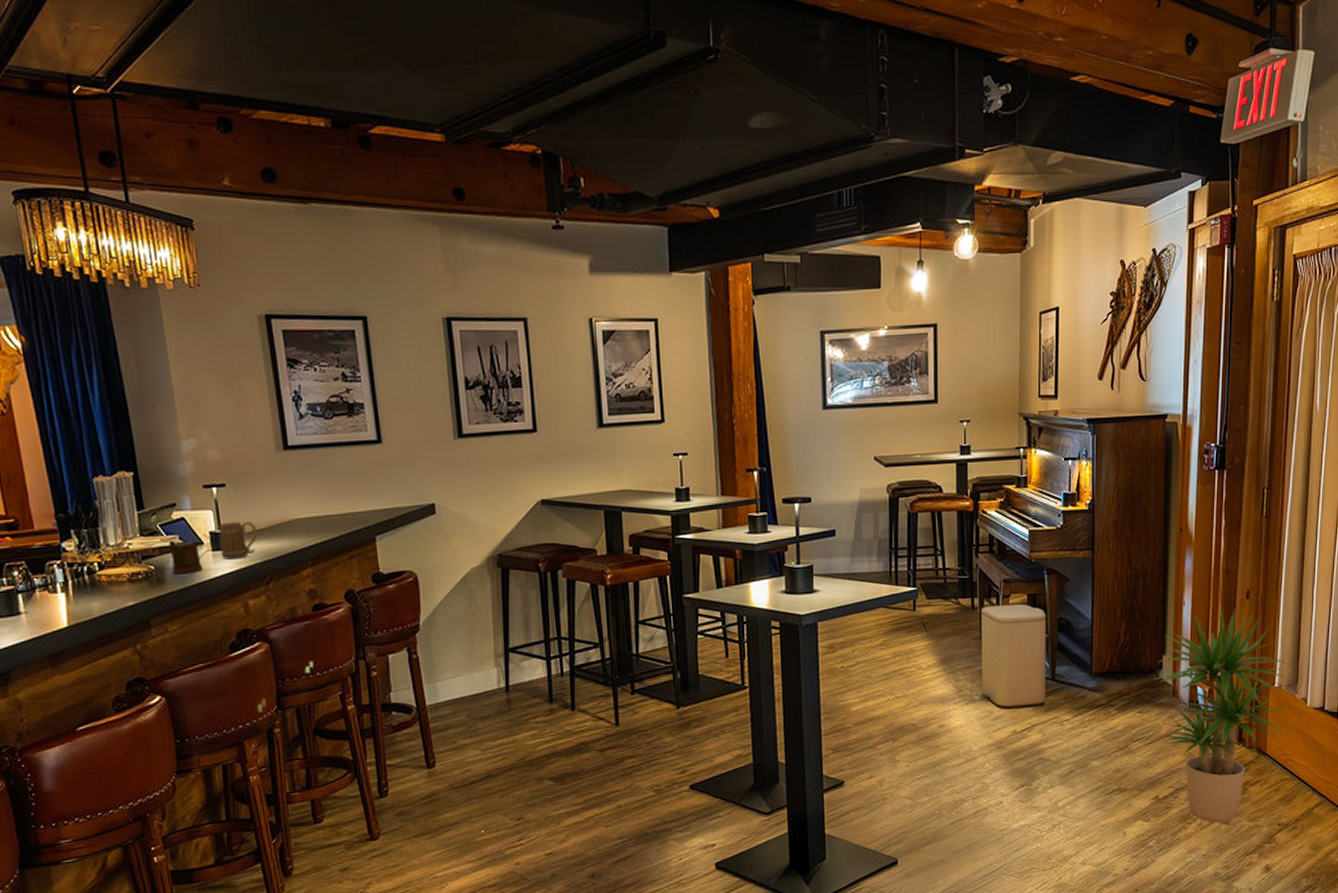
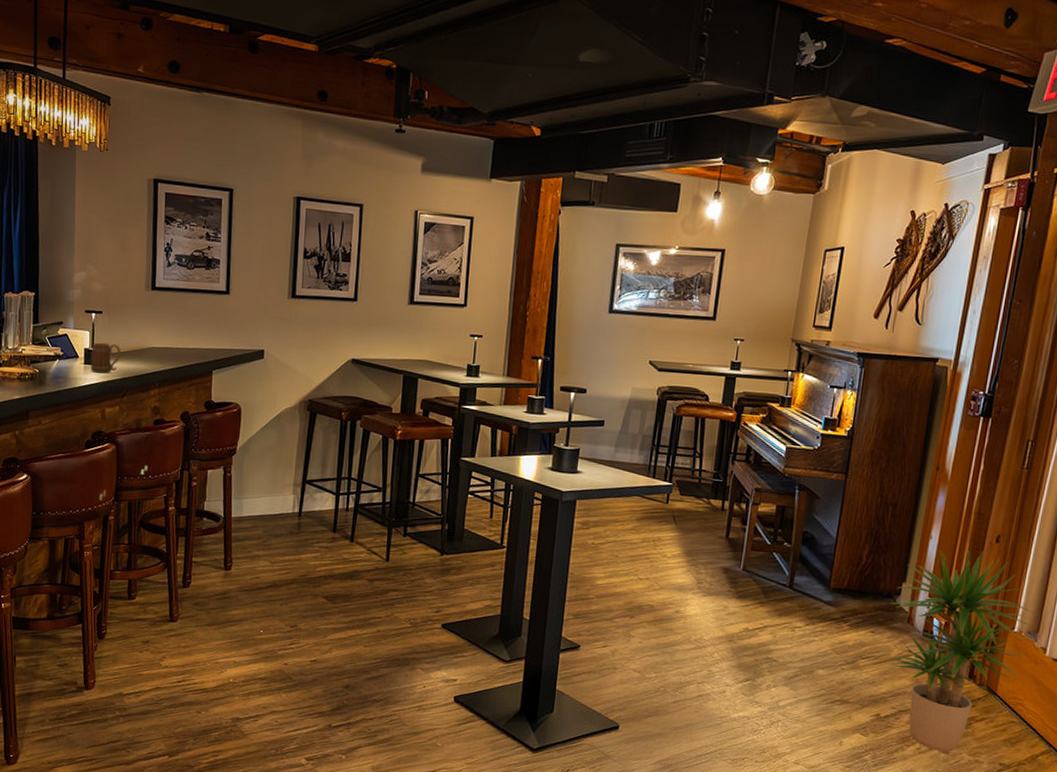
beer mug: present [168,534,212,575] -> none [51,349,85,380]
pedal bin: present [970,604,1047,710] -> none [708,510,792,610]

